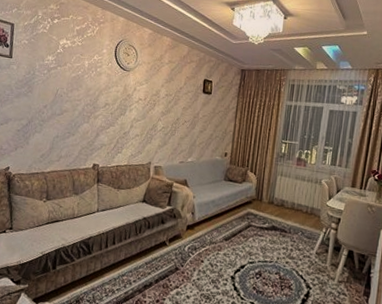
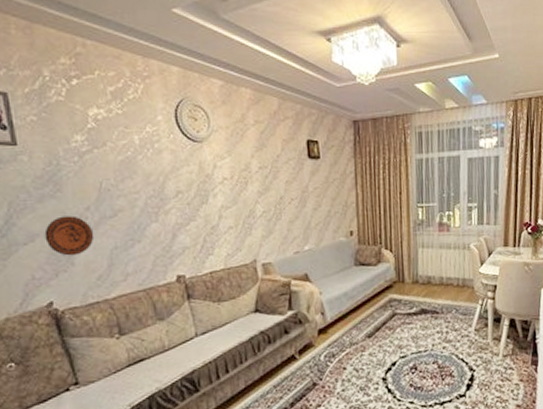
decorative plate: none [14,109,46,138] -> present [44,215,94,256]

